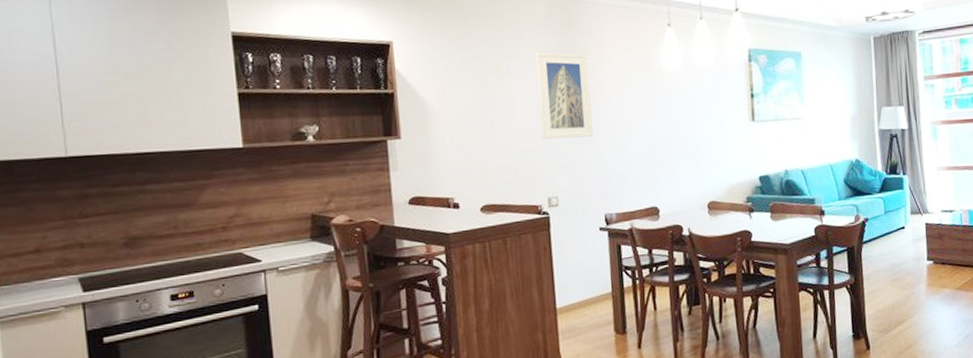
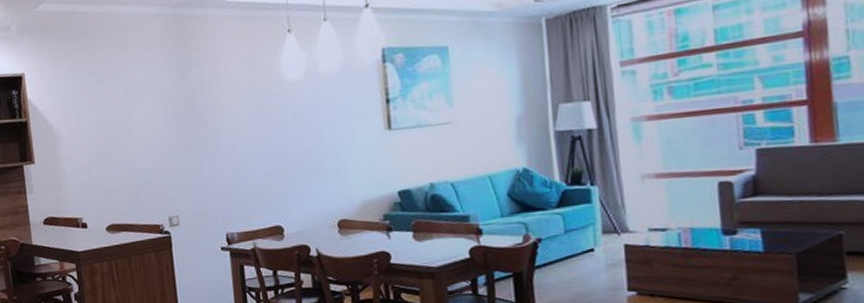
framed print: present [535,51,593,140] -> none [151,70,212,160]

